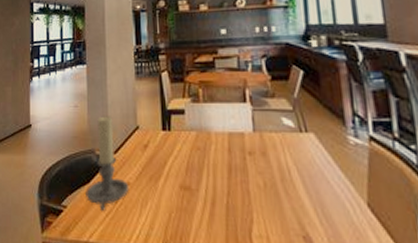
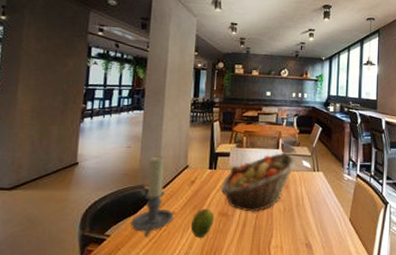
fruit: none [149,179,175,216] -> present [191,208,214,238]
fruit basket: none [178,108,274,187] -> present [220,153,297,212]

